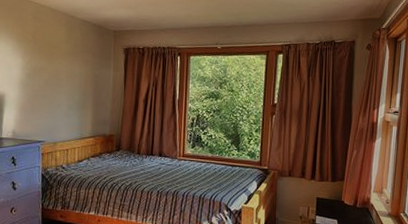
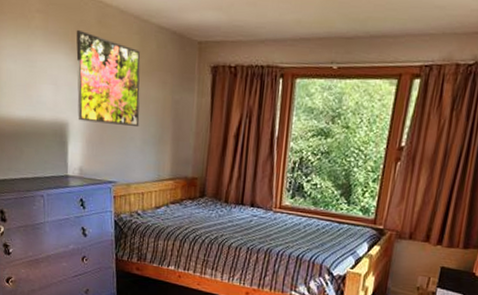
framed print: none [13,23,67,95] -> present [76,29,141,126]

